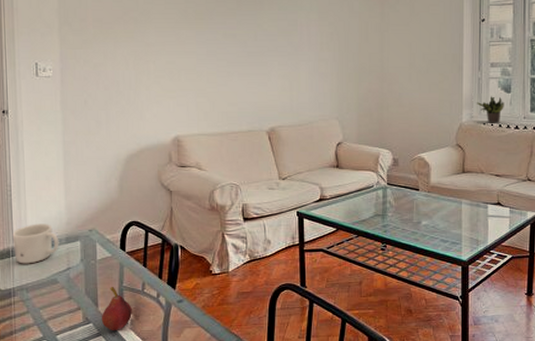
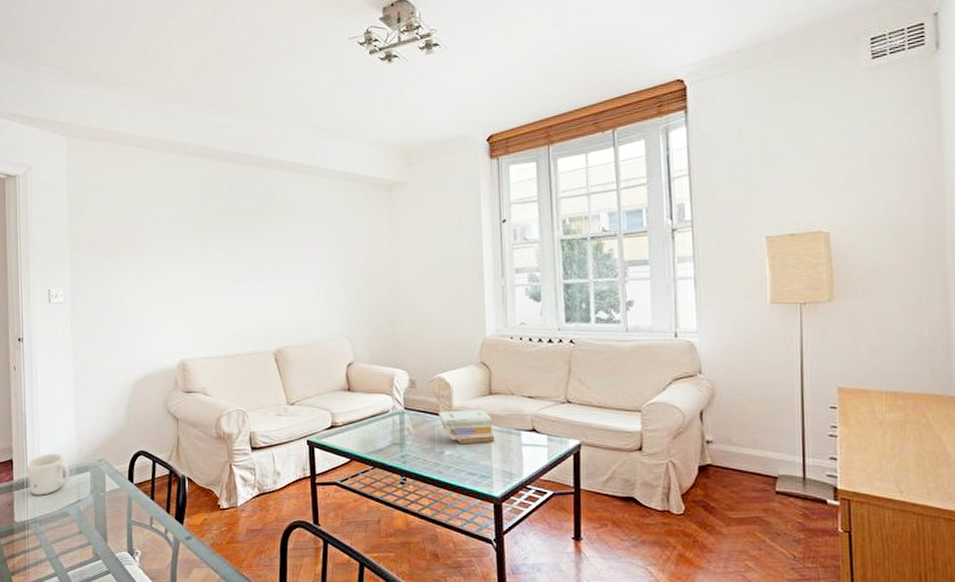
fruit: present [101,286,132,331] -> none [110,520,141,569]
books: none [418,185,466,216] -> present [439,409,495,445]
potted plant: present [476,96,504,123] -> none [501,306,534,337]

